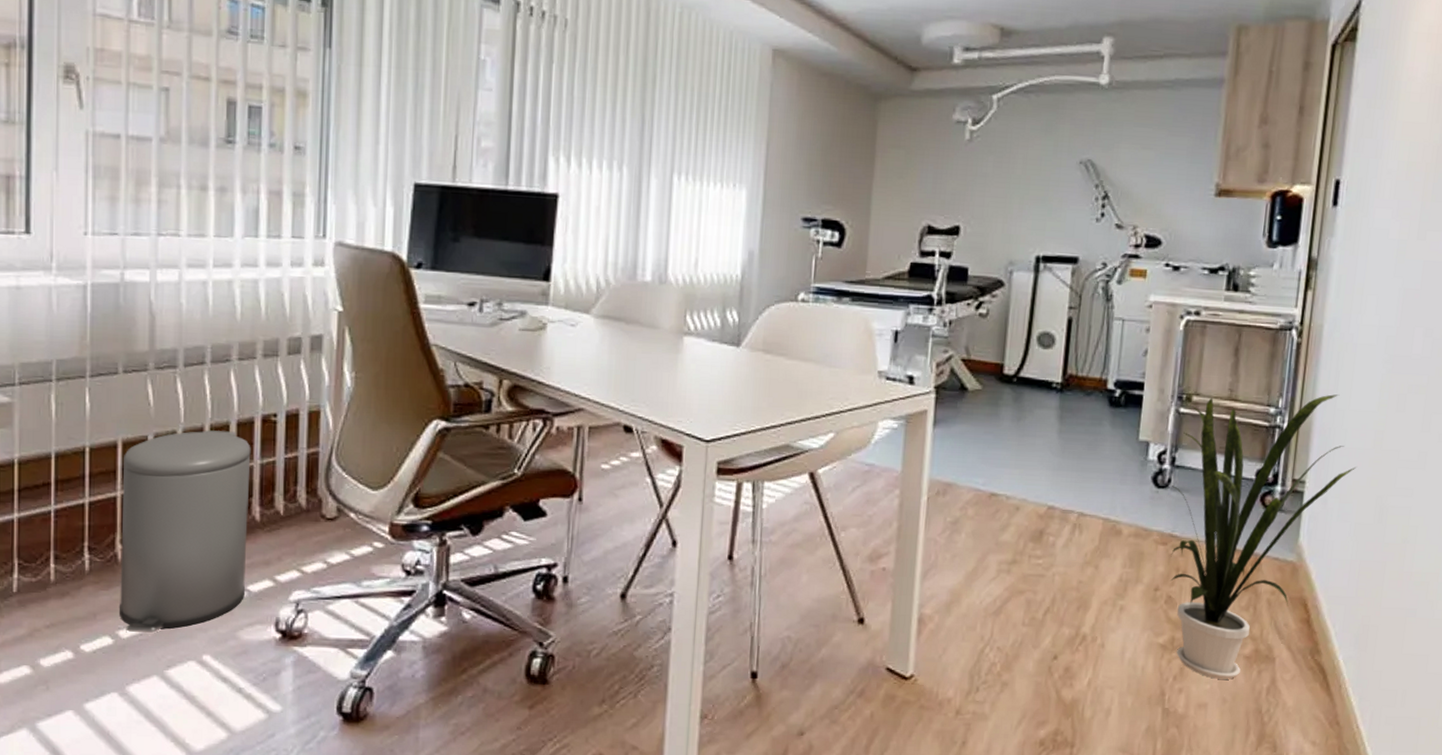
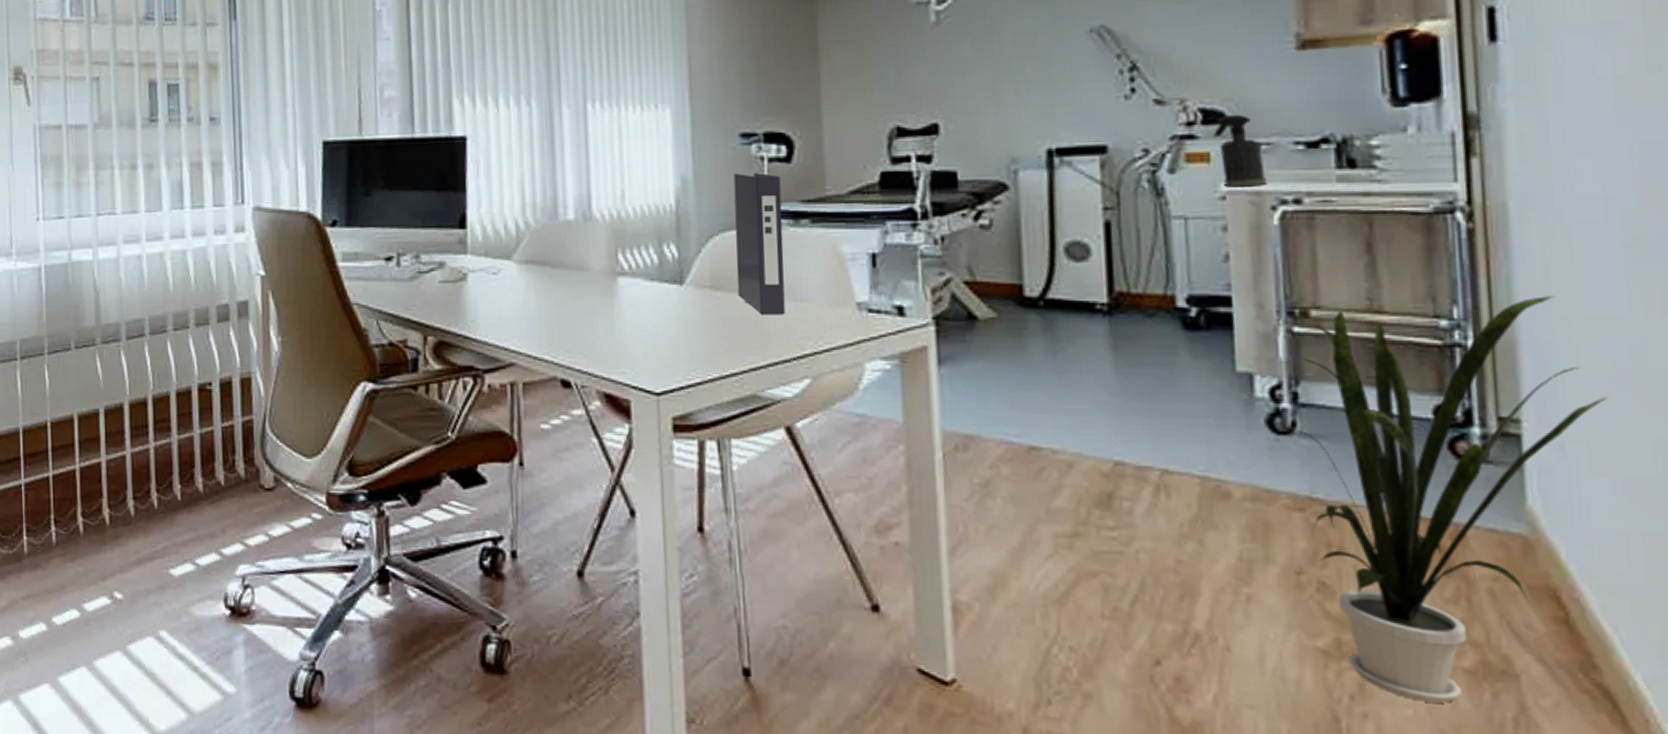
pedal bin: present [119,430,251,633] -> none [80,401,195,606]
binder: none [784,252,831,378] -> present [733,173,785,315]
spray bottle: none [1150,242,1181,300] -> present [1212,115,1266,187]

